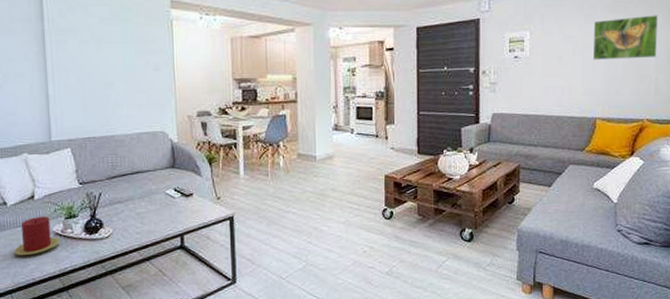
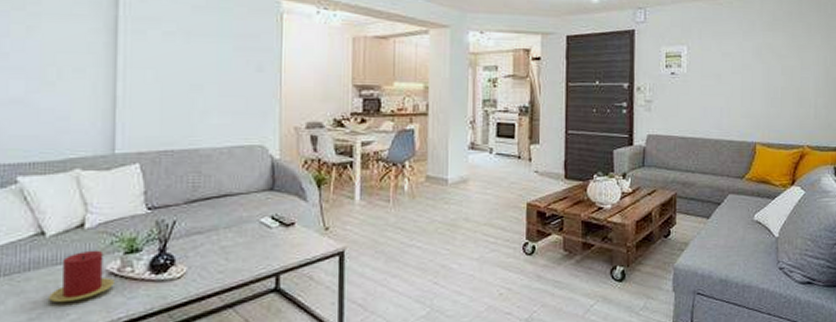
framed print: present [592,15,659,60] -> none [752,35,817,81]

